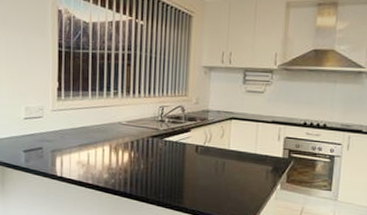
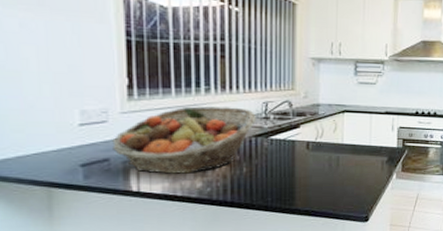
fruit basket: none [45,107,153,166] -> present [112,106,256,174]

